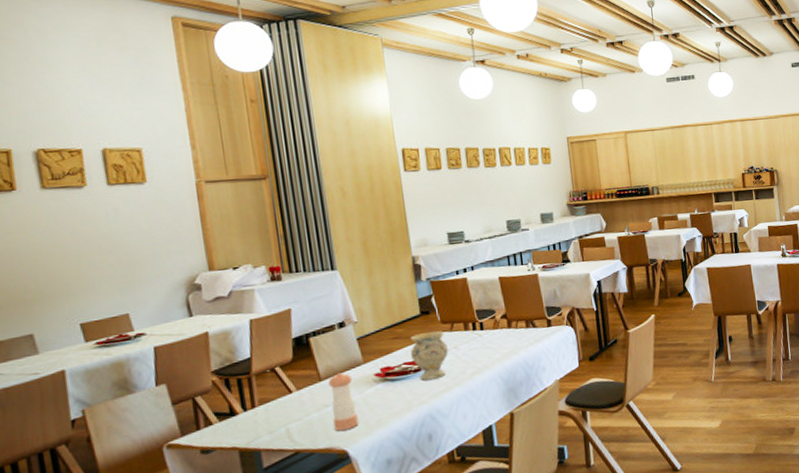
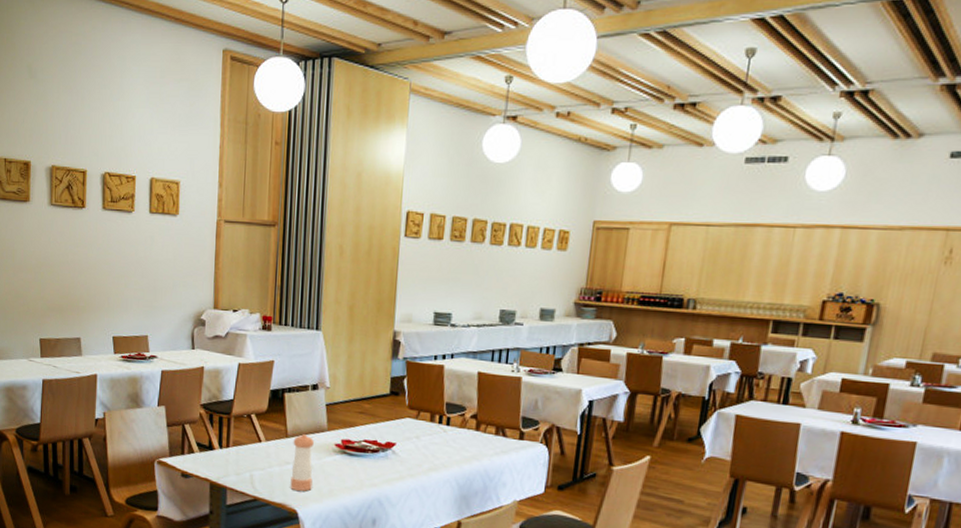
vase: present [410,331,449,380] -> none [372,413,410,465]

